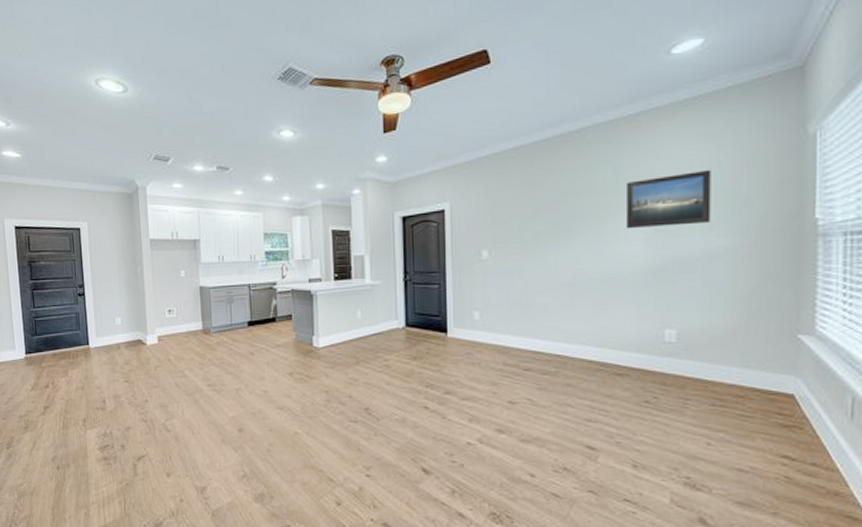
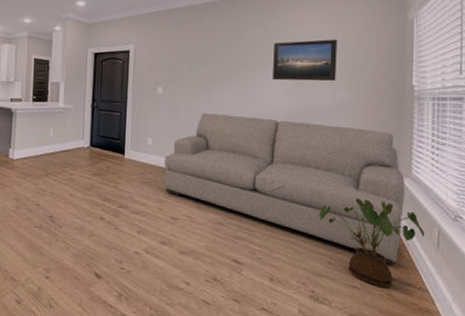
sofa: none [496,276,806,442] -> present [164,112,405,265]
house plant: none [693,364,834,470] -> present [319,198,425,288]

